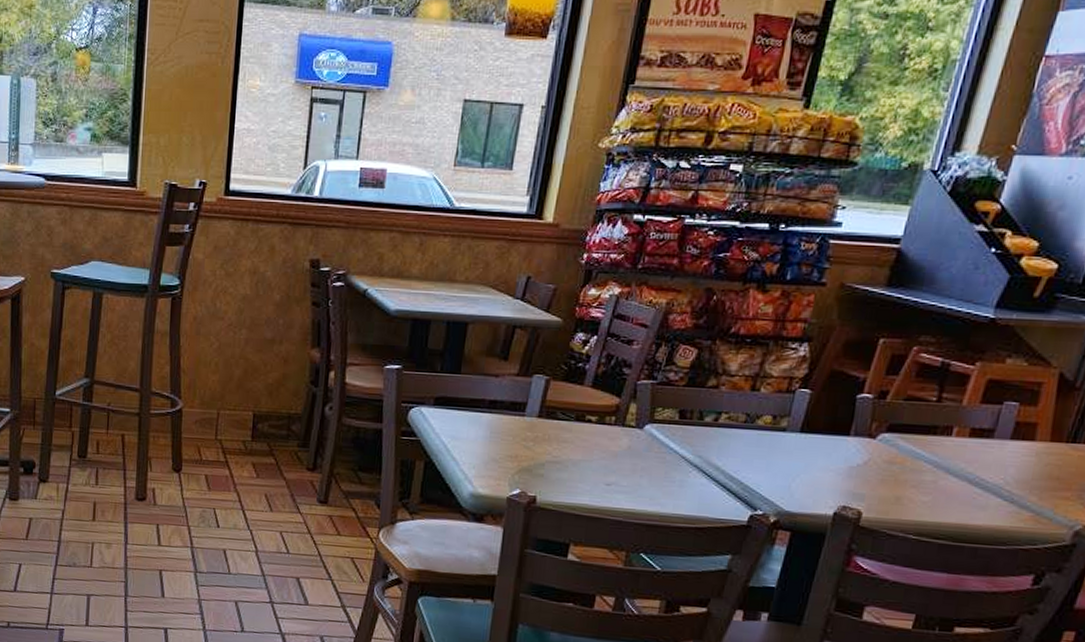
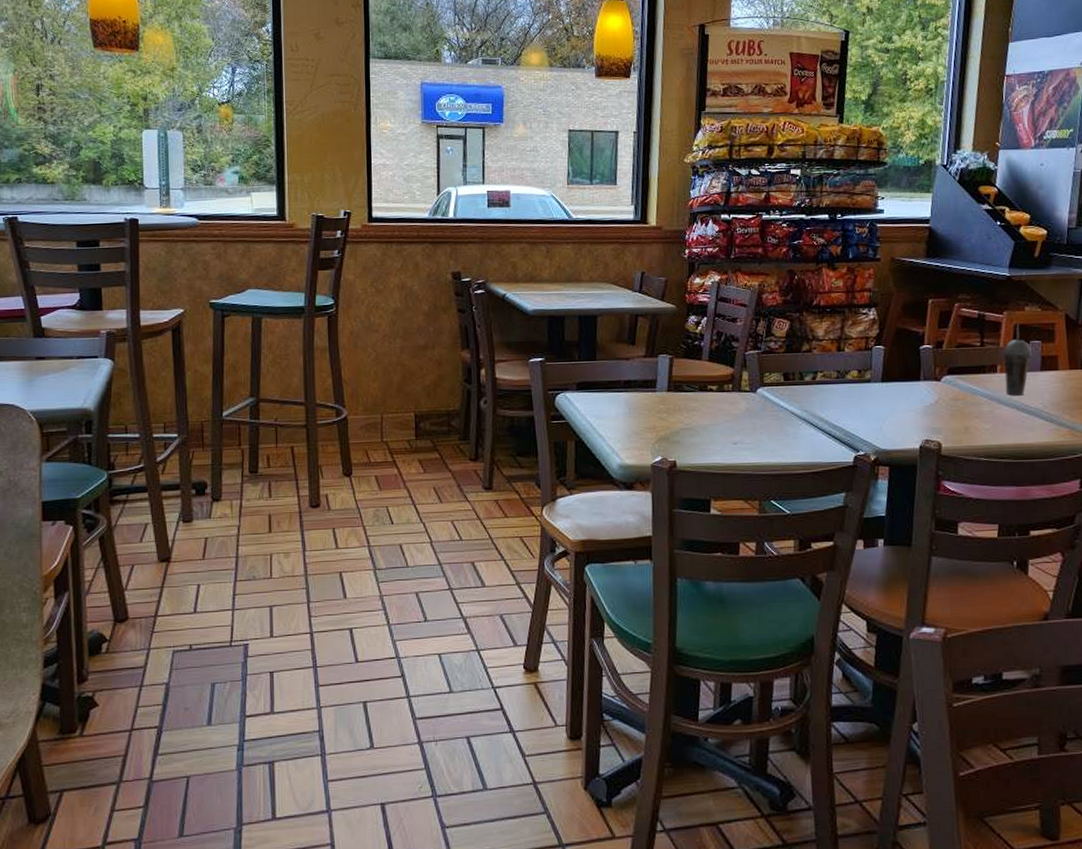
beverage cup: none [958,378,1004,467] -> present [1003,323,1032,396]

